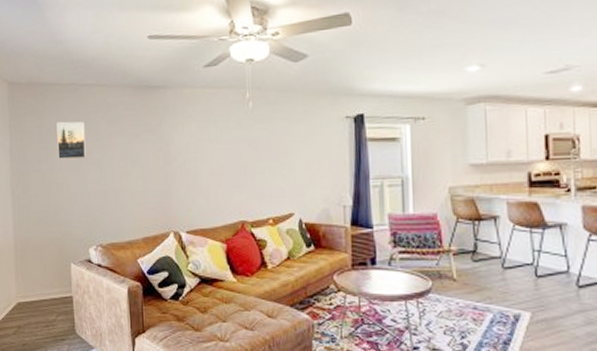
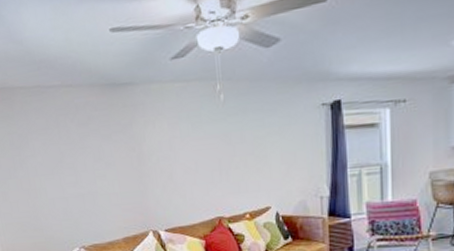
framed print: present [56,121,86,160] -> none [26,125,60,165]

